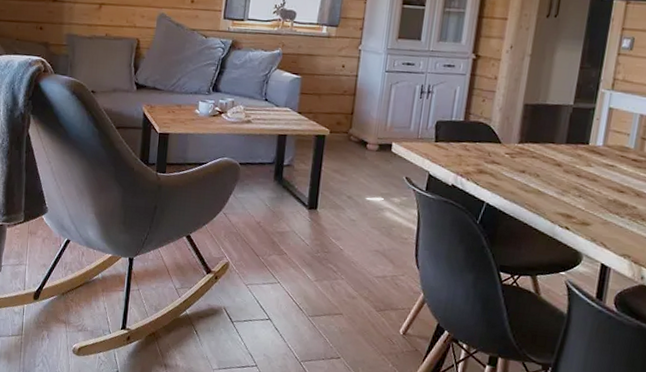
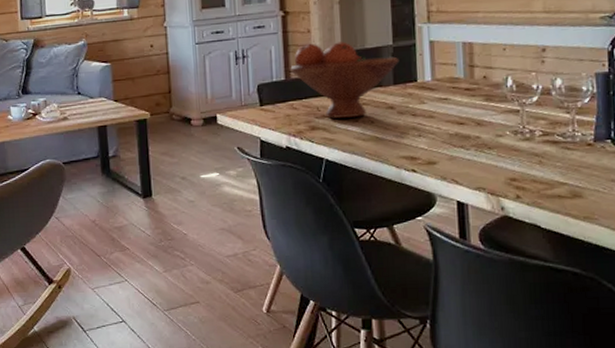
fruit bowl: none [470,89,577,169] -> present [290,41,400,119]

